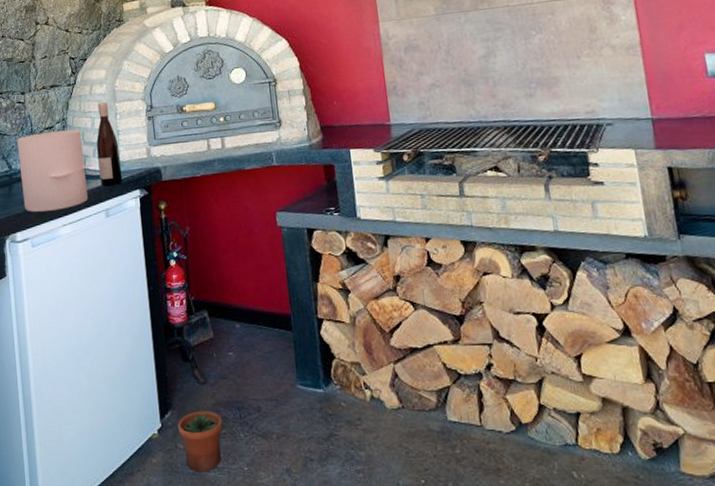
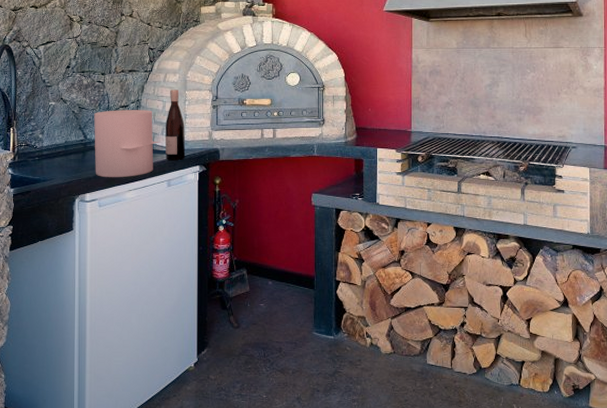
planter: present [178,411,223,472] -> none [212,349,249,398]

